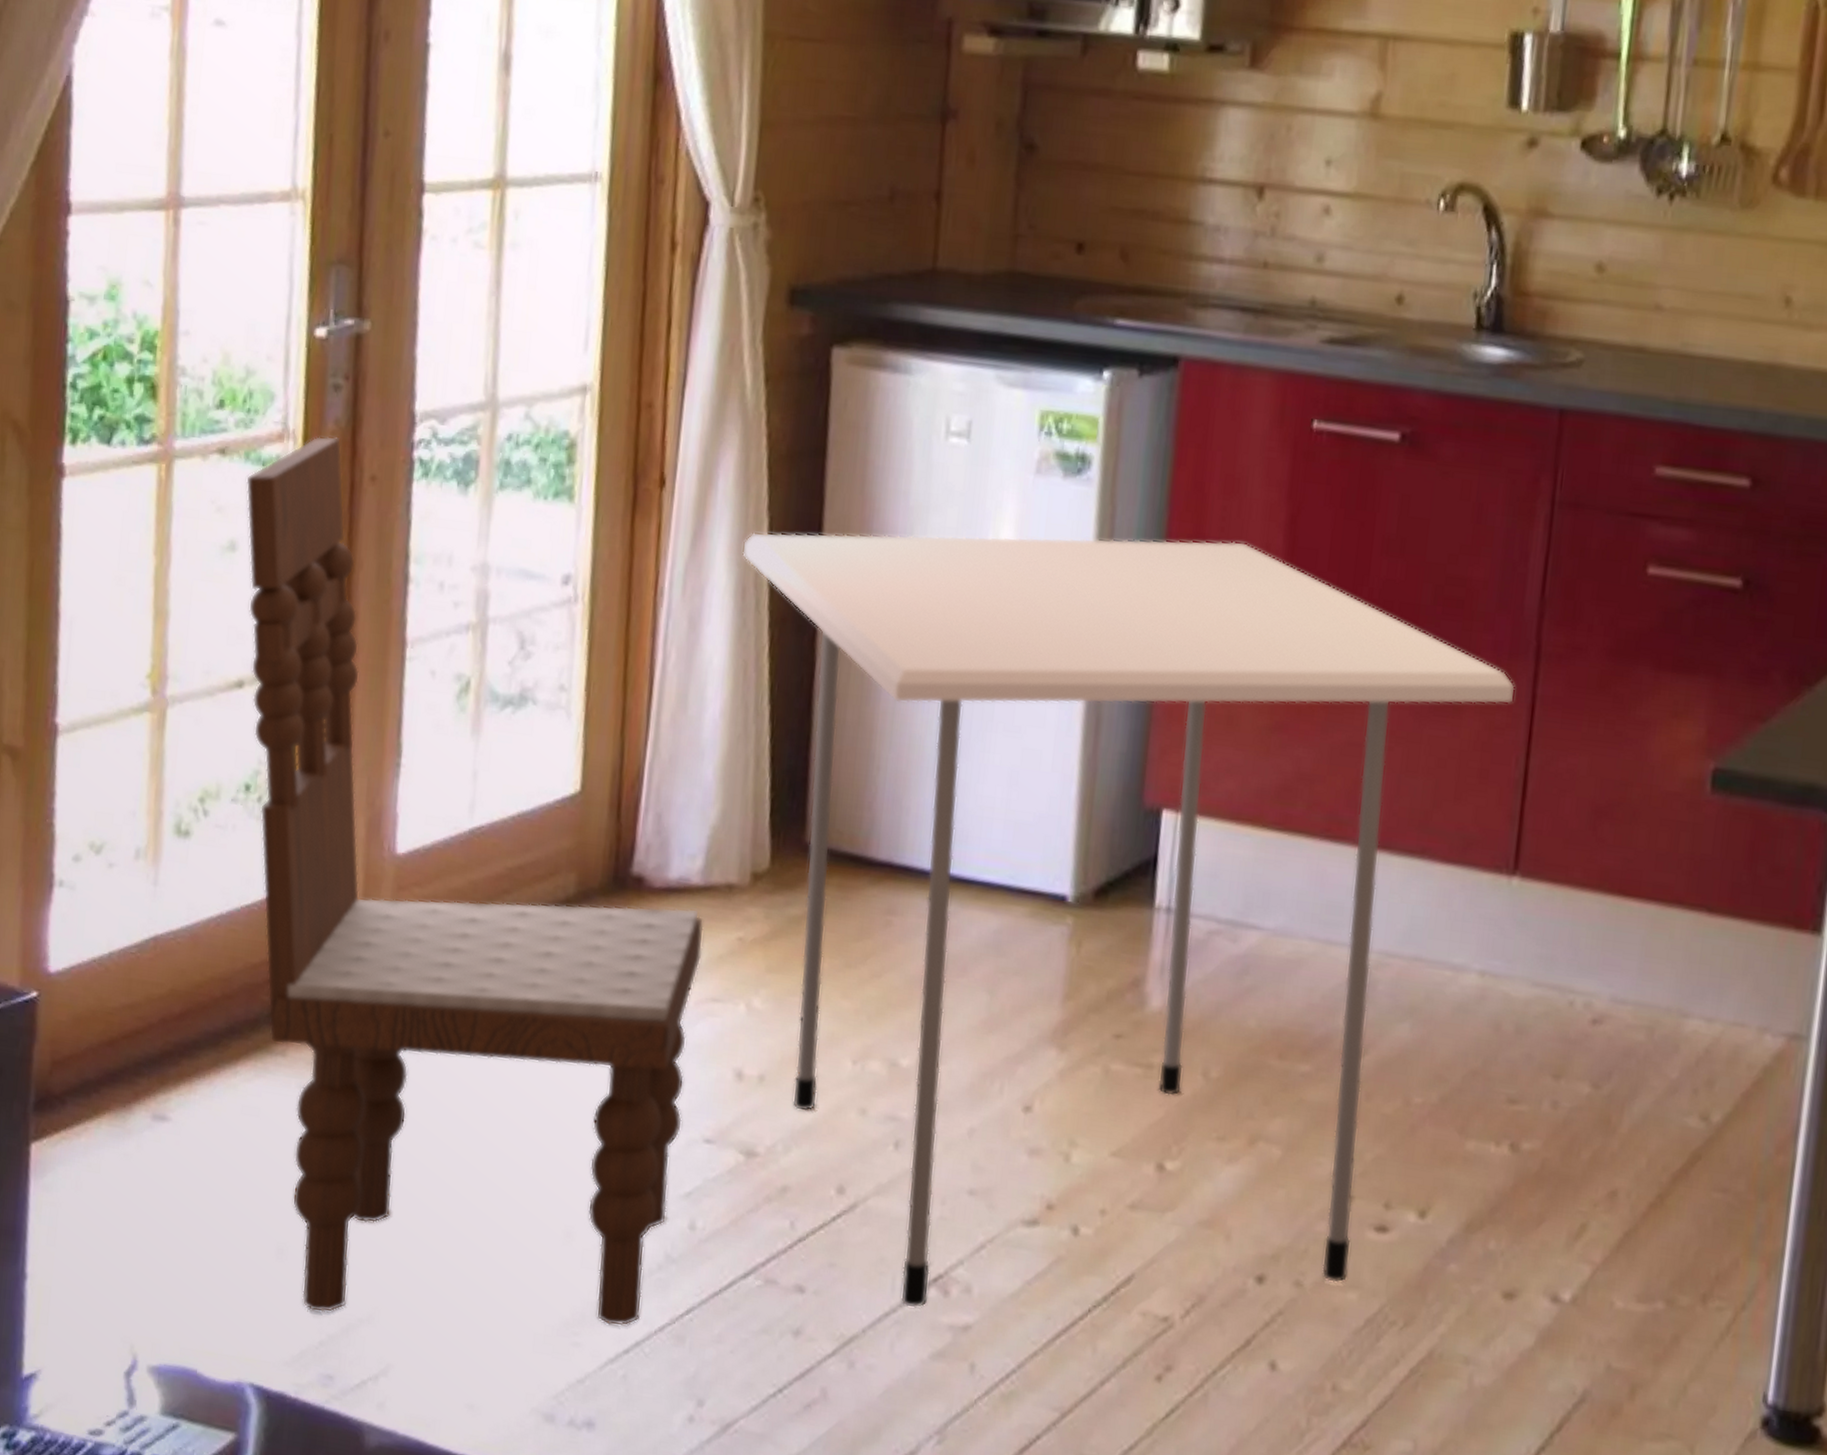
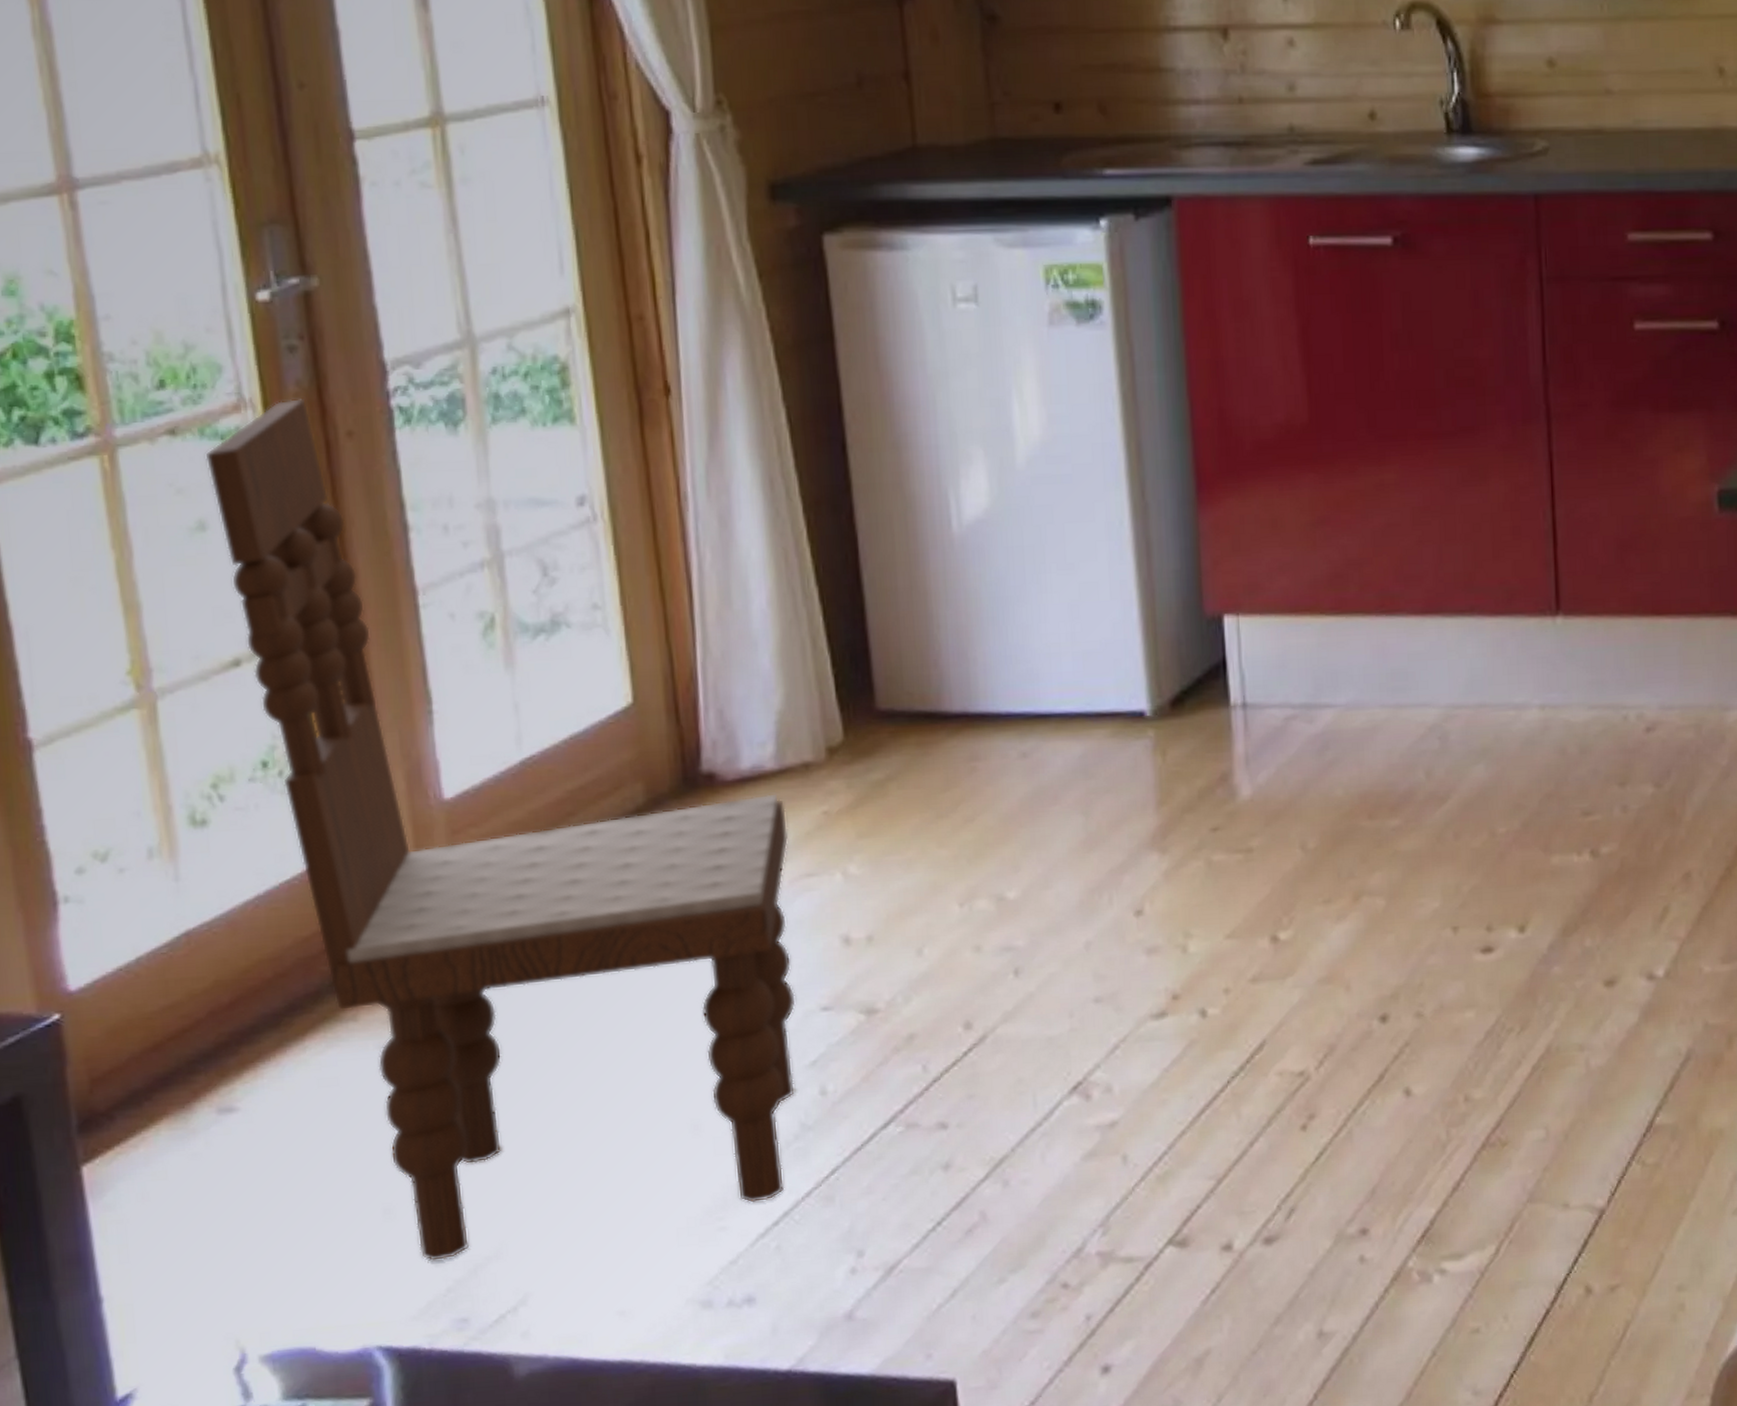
dining table: present [742,532,1515,1309] -> none [763,358,1533,1118]

